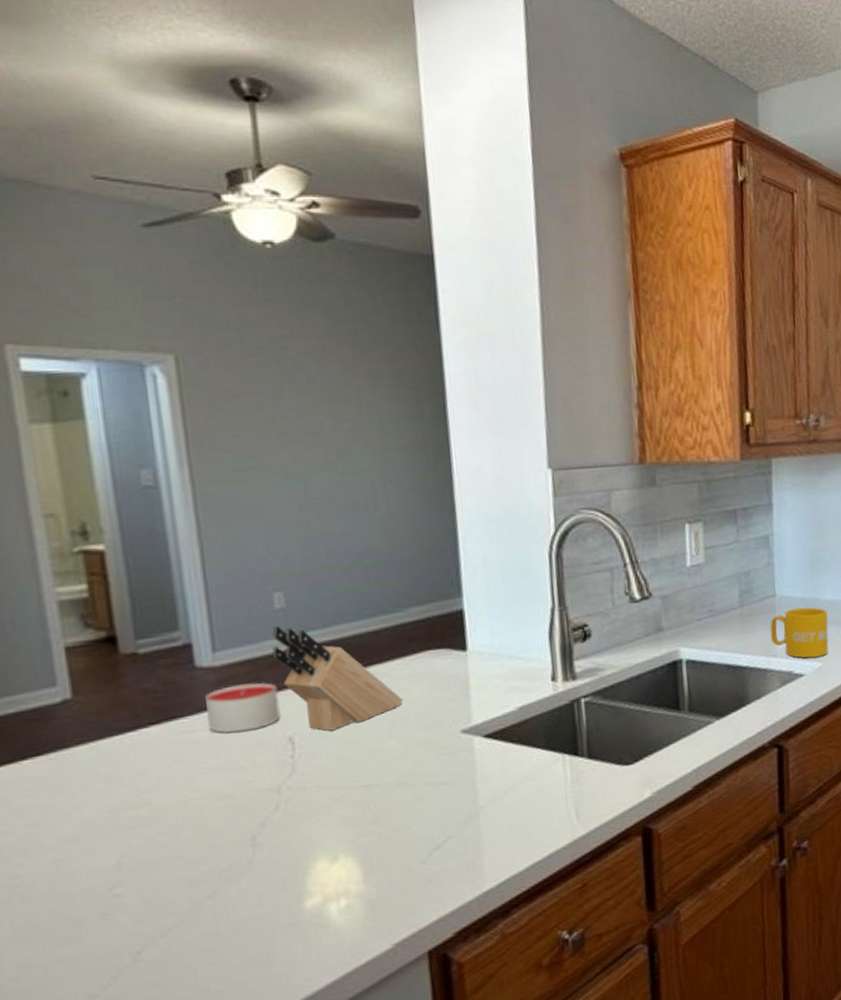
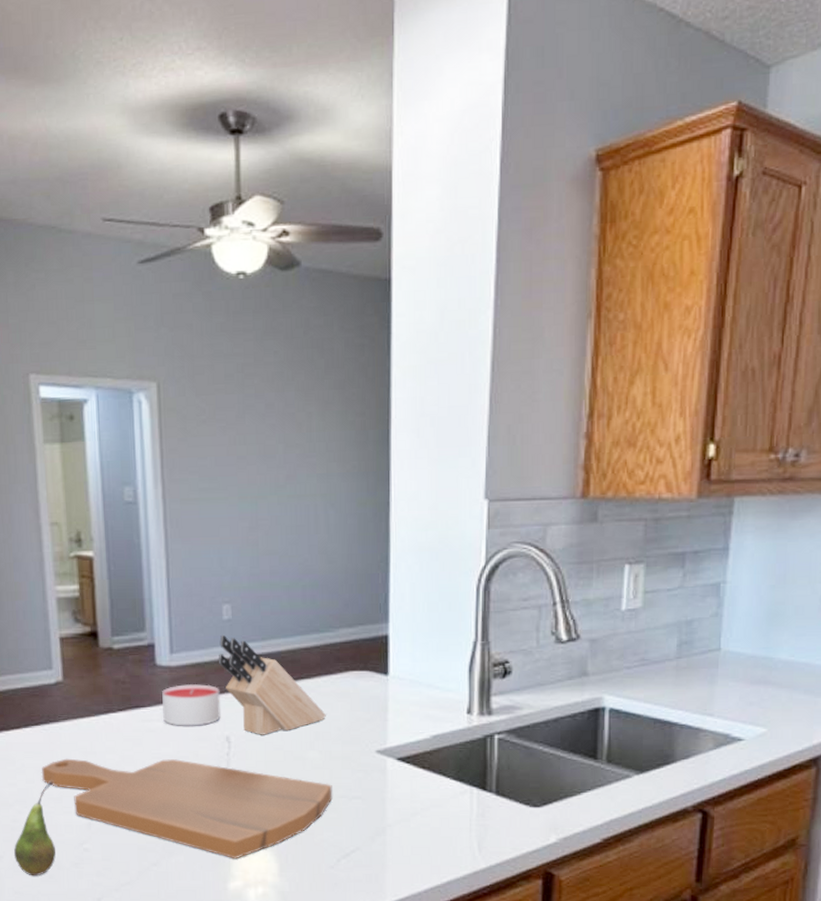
fruit: none [14,820,75,942] -> present [13,781,56,876]
cutting board: none [48,770,418,874] -> present [41,758,333,859]
mug: present [770,607,829,659] -> none [708,665,782,723]

